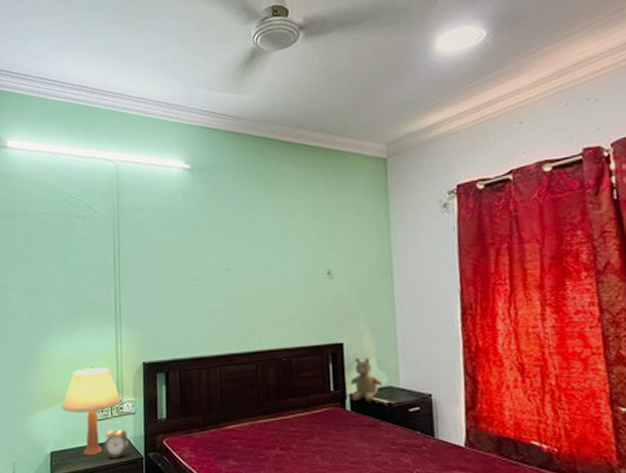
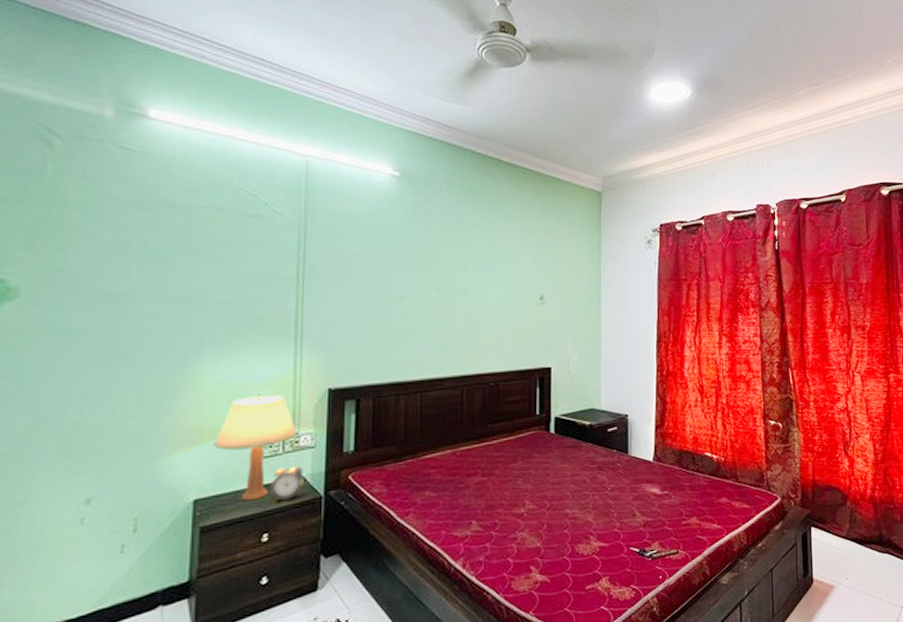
teddy bear: present [350,357,382,403] -> none [555,381,585,425]

